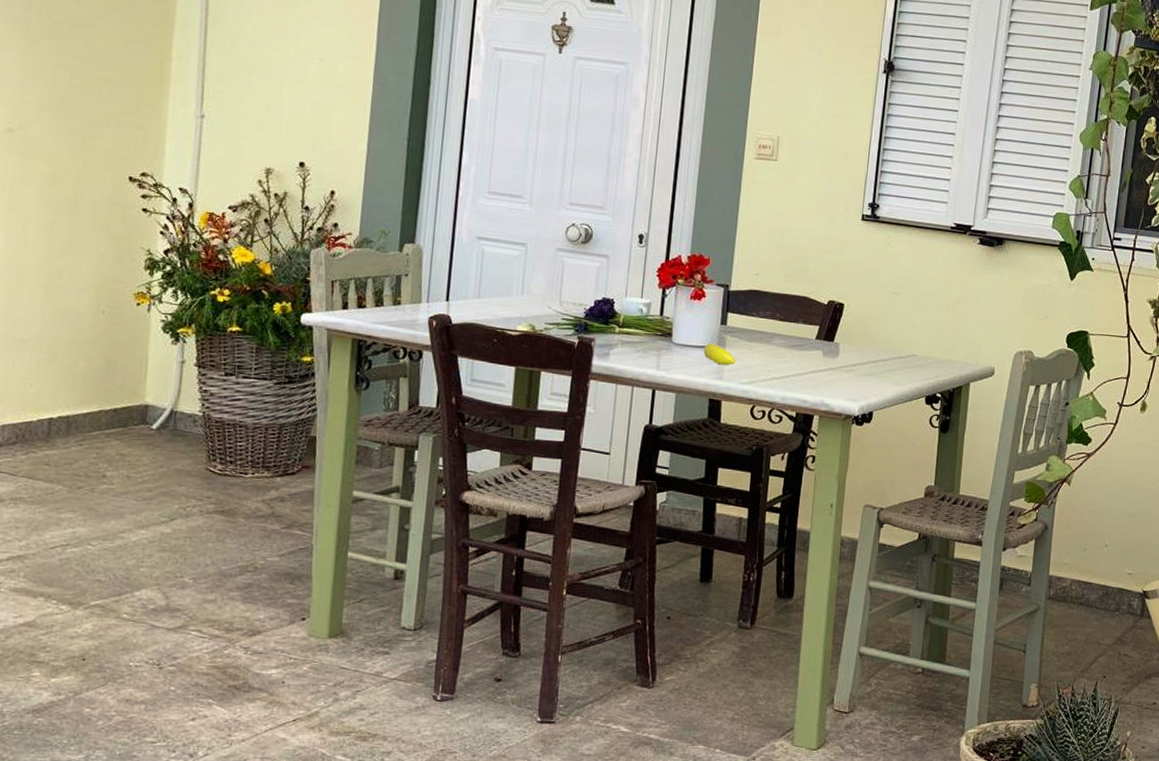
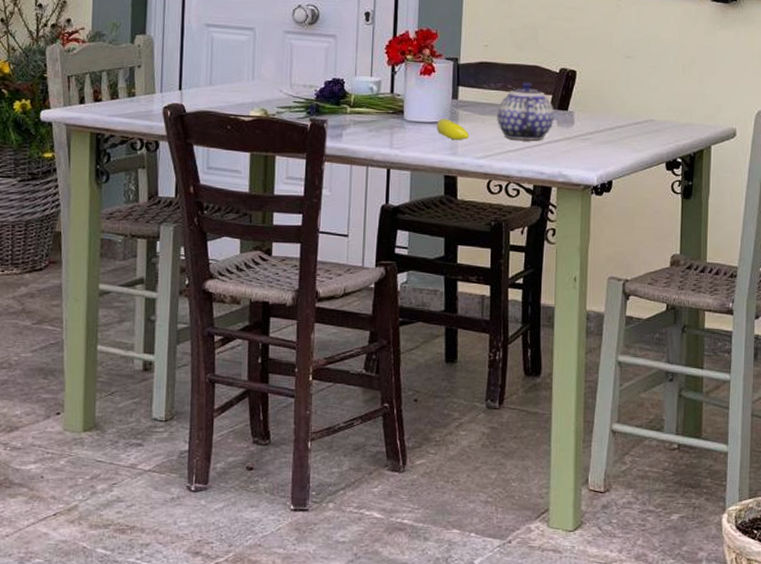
teapot: none [764,311,821,370] -> present [497,81,555,141]

